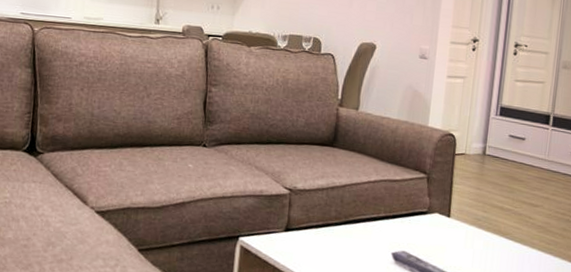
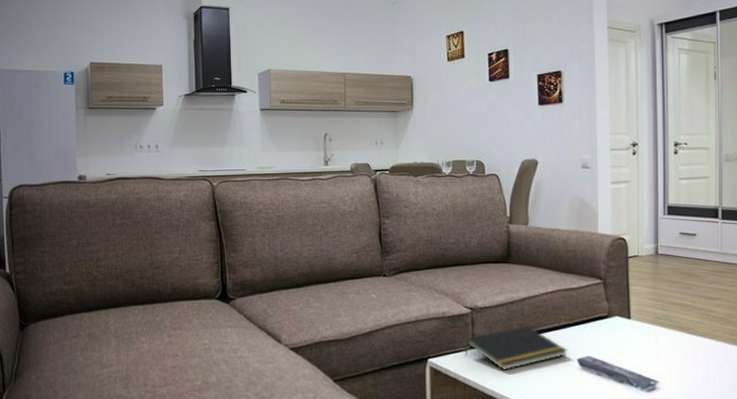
notepad: none [278,213,384,257] -> present [465,326,568,370]

